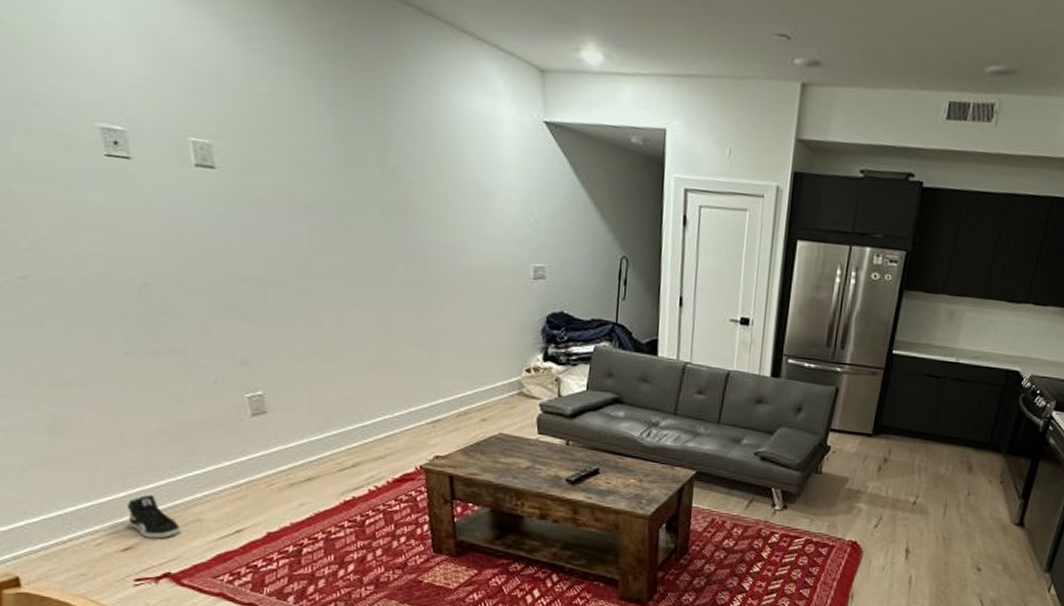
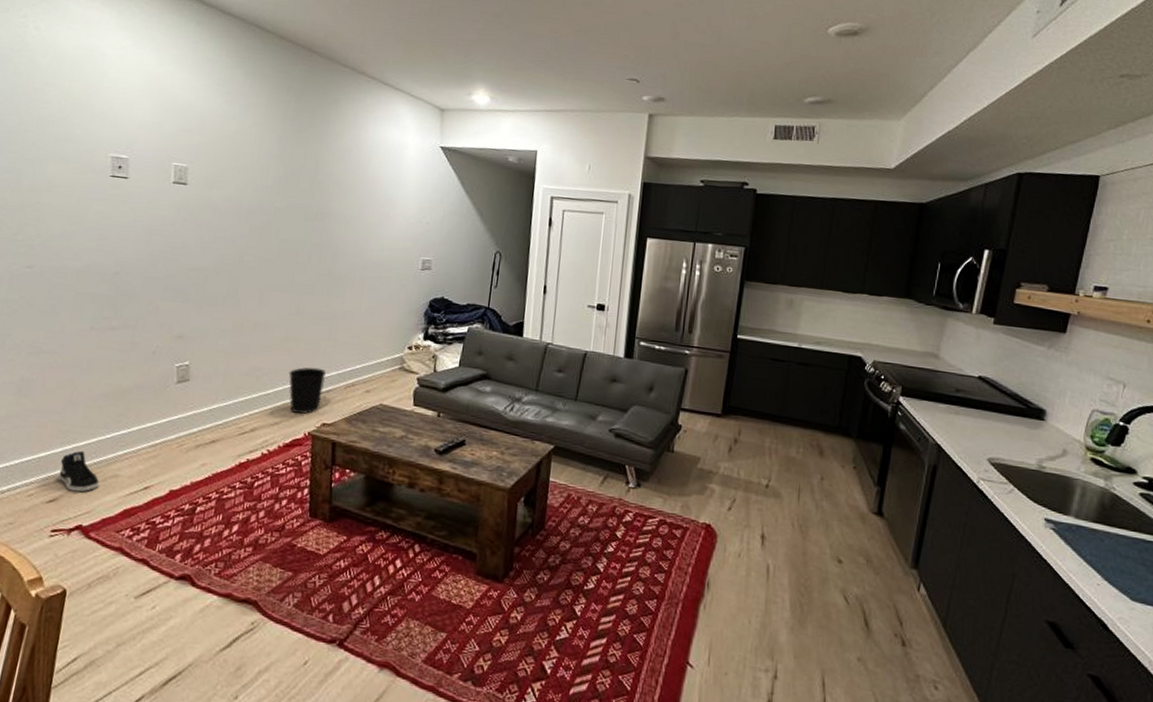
wastebasket: none [387,394,433,447] -> present [288,367,326,415]

